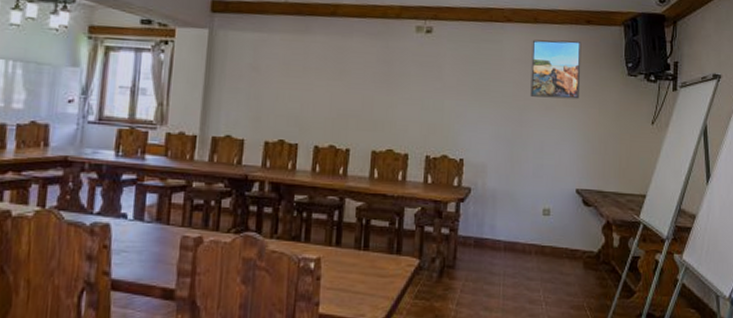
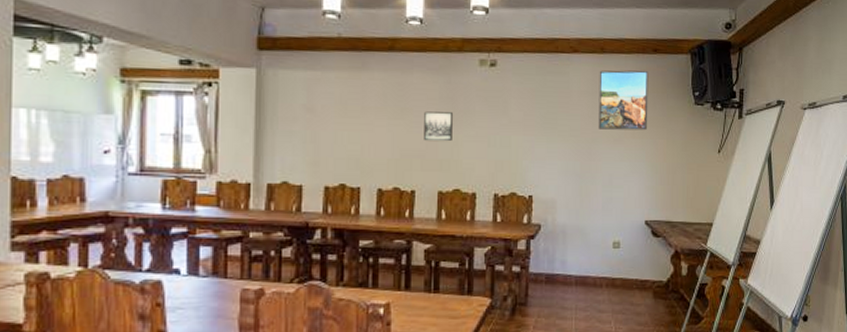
wall art: none [360,74,389,103] -> present [424,111,452,142]

